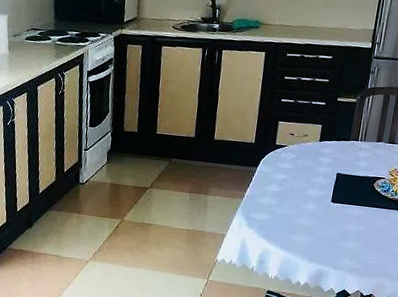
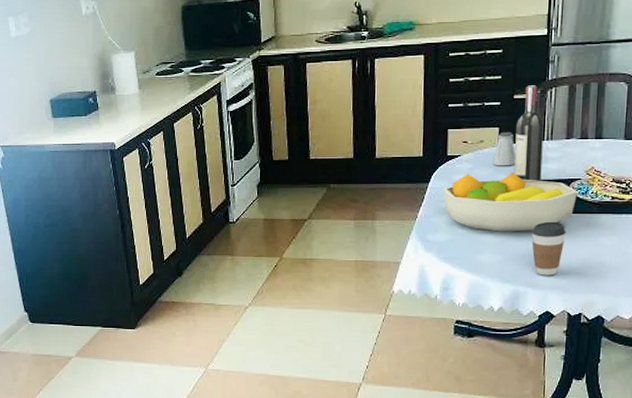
fruit bowl: none [268,163,381,219] -> present [442,172,577,232]
saltshaker: none [313,129,334,160] -> present [492,131,516,166]
wine bottle: none [330,91,360,176] -> present [514,85,544,181]
coffee cup: none [337,212,368,260] -> present [531,221,566,276]

